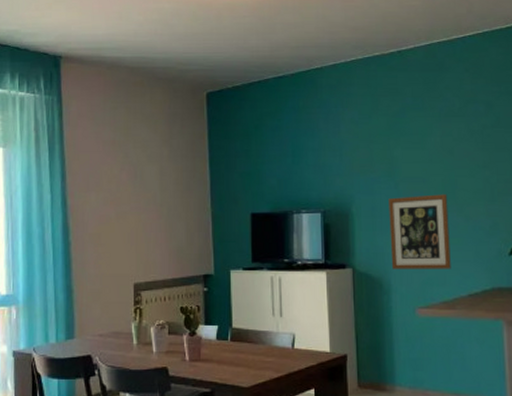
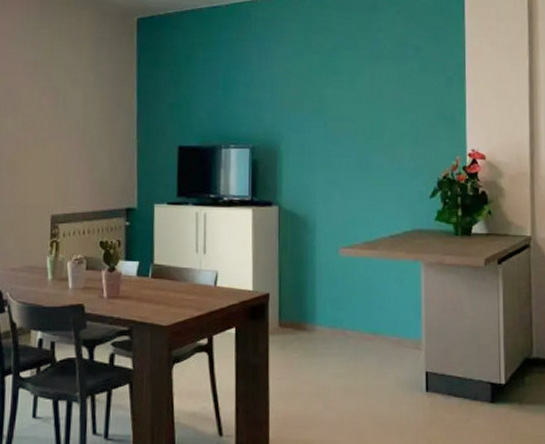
wall art: present [388,194,451,269] -> none [317,135,375,210]

